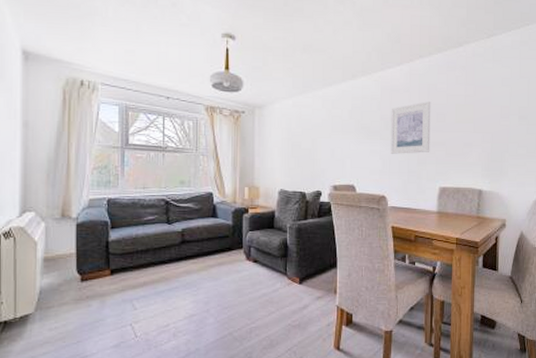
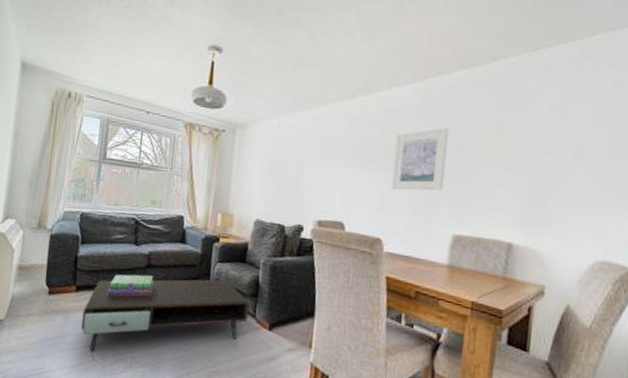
coffee table: none [120,245,281,330] -> present [81,279,250,352]
stack of books: none [144,250,189,274] -> present [107,274,154,296]

